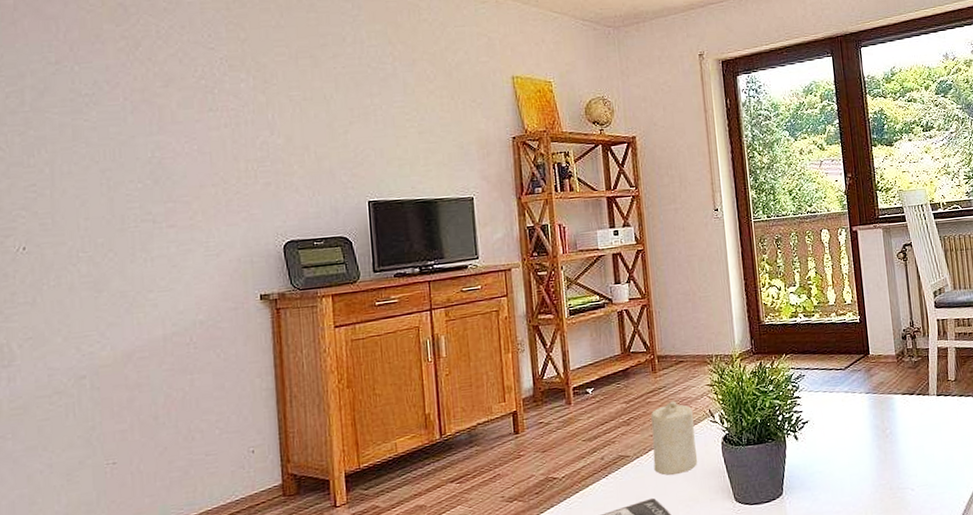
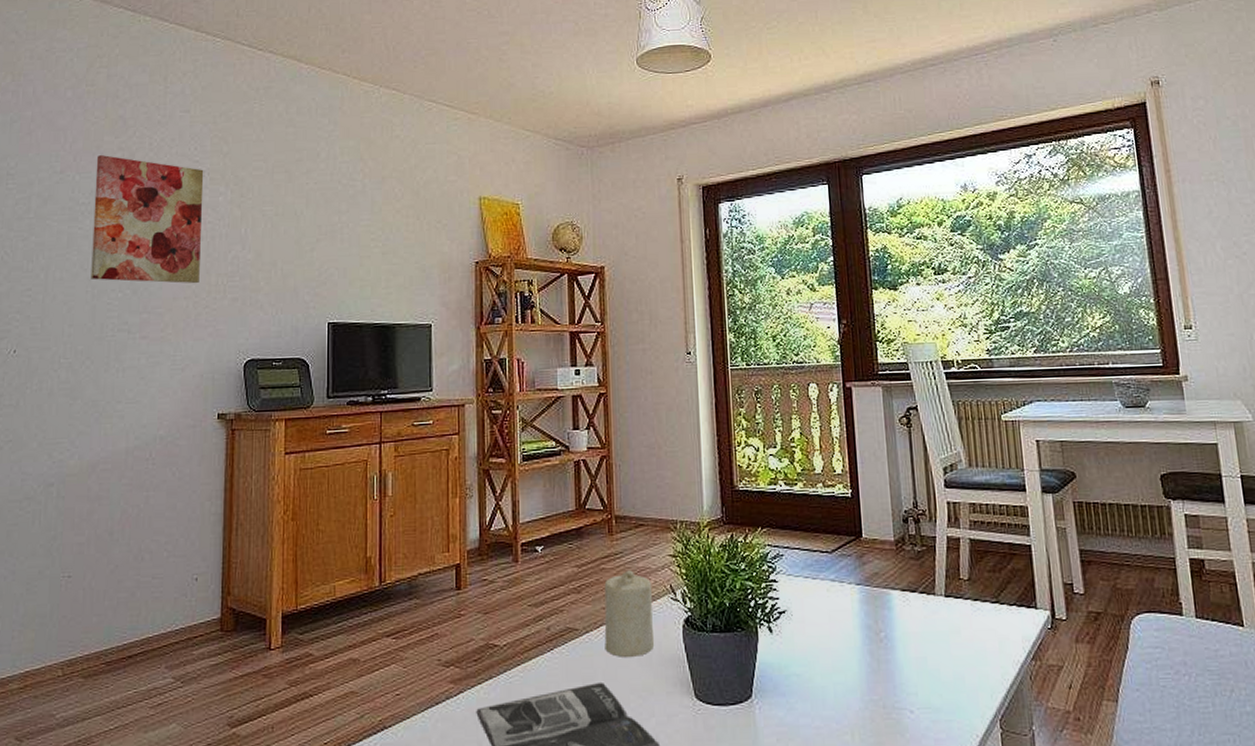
wall art: none [96,43,227,172] -> present [91,154,204,284]

